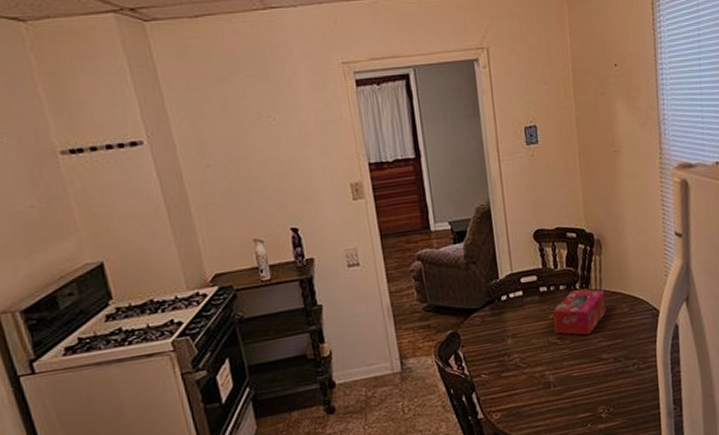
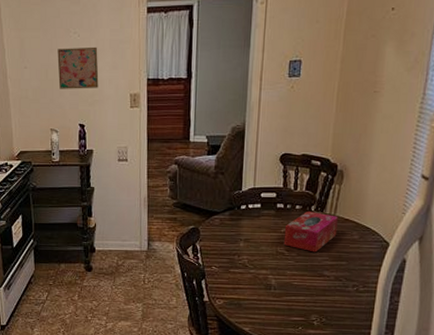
wall art: none [248,131,309,188] -> present [57,46,99,89]

